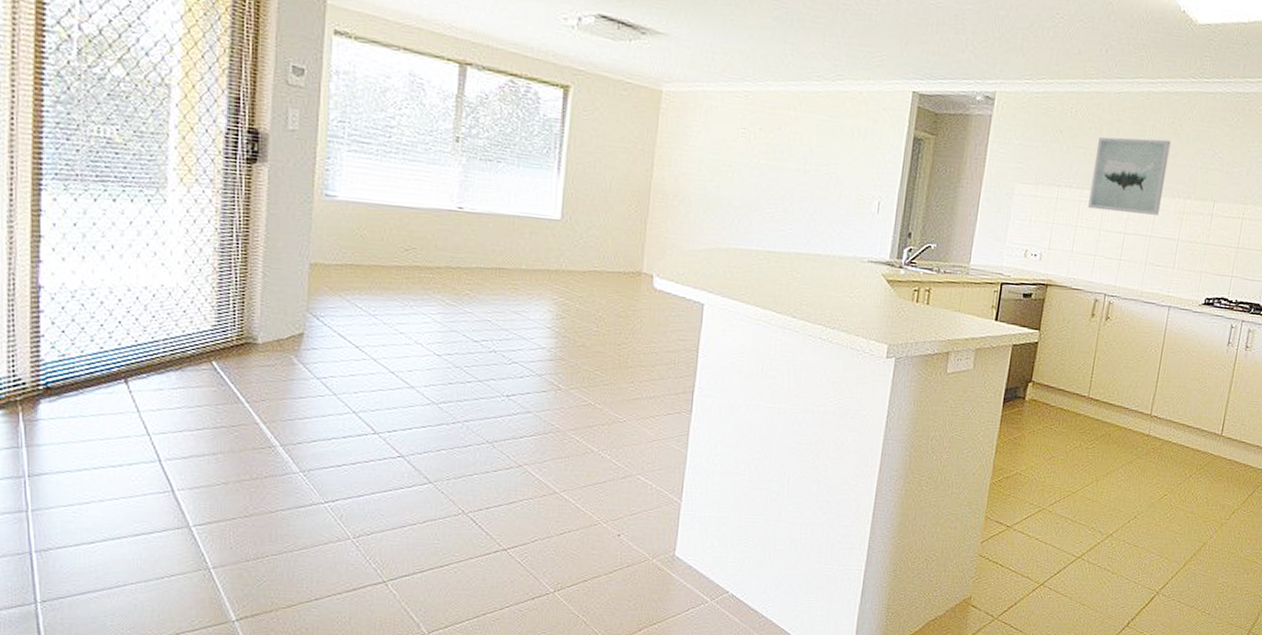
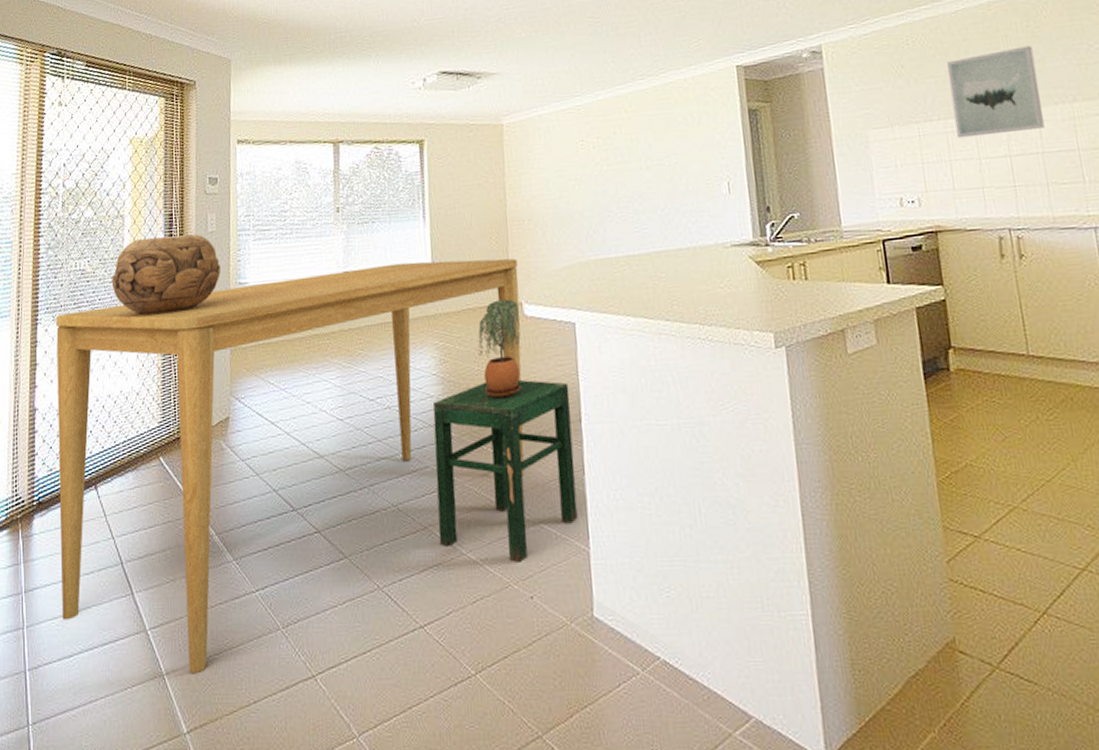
dining table: none [69,184,655,571] -> present [56,258,525,674]
decorative bowl: none [151,118,302,213] -> present [111,234,220,316]
stool: none [533,343,687,505] -> present [433,380,578,562]
potted plant: none [599,268,650,362] -> present [478,299,522,399]

